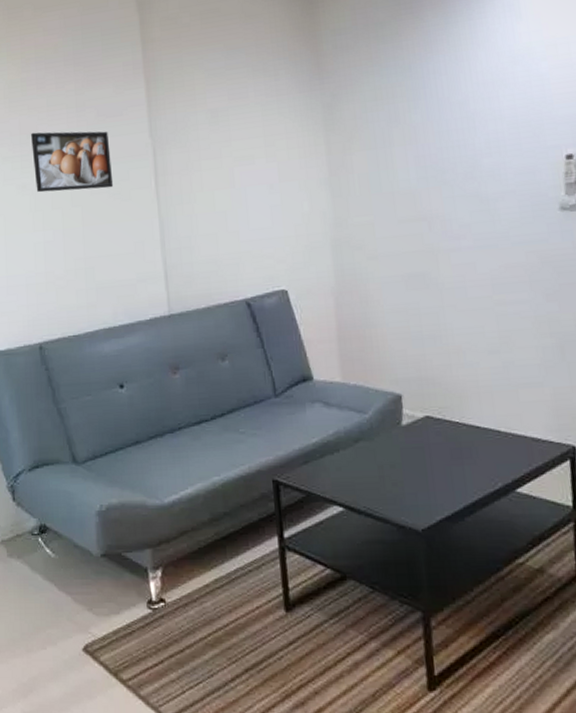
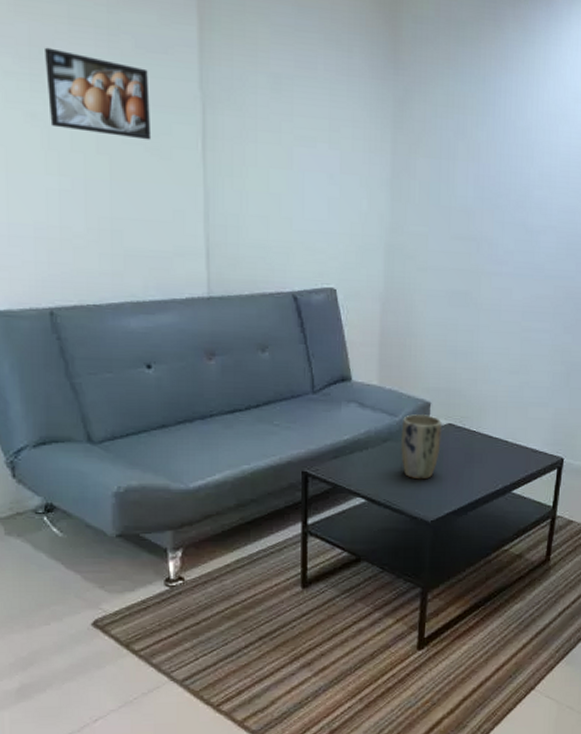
plant pot: none [373,408,421,482] -> present [400,414,443,480]

